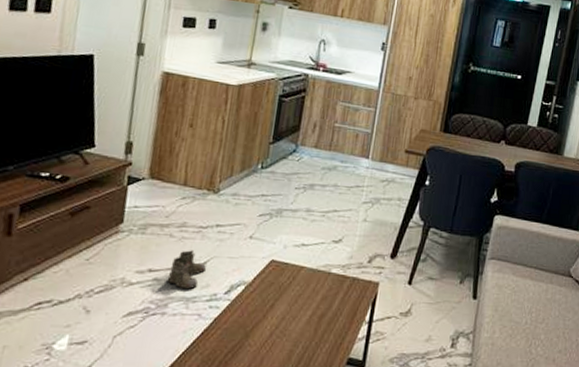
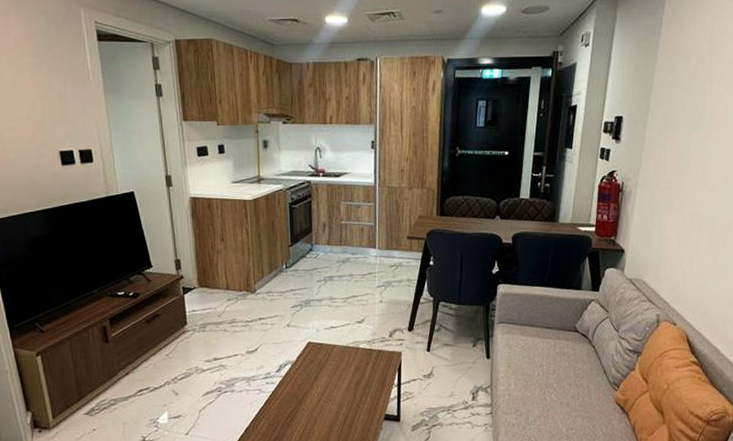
boots: present [167,250,207,290] -> none [230,340,259,372]

